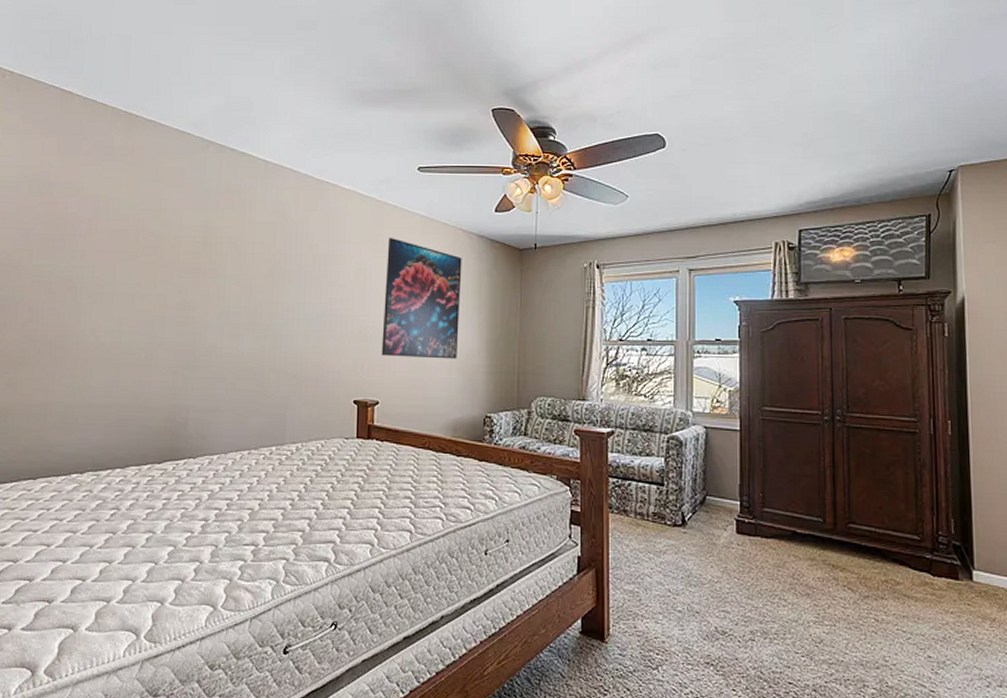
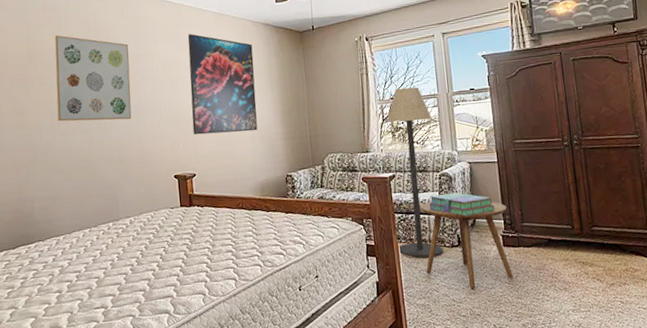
wall art: none [228,222,319,328] -> present [55,35,132,122]
floor lamp: none [608,329,666,536] -> present [386,87,444,259]
side table: none [640,468,745,580] -> present [420,201,513,289]
stack of books: none [651,460,731,492] -> present [428,192,495,217]

